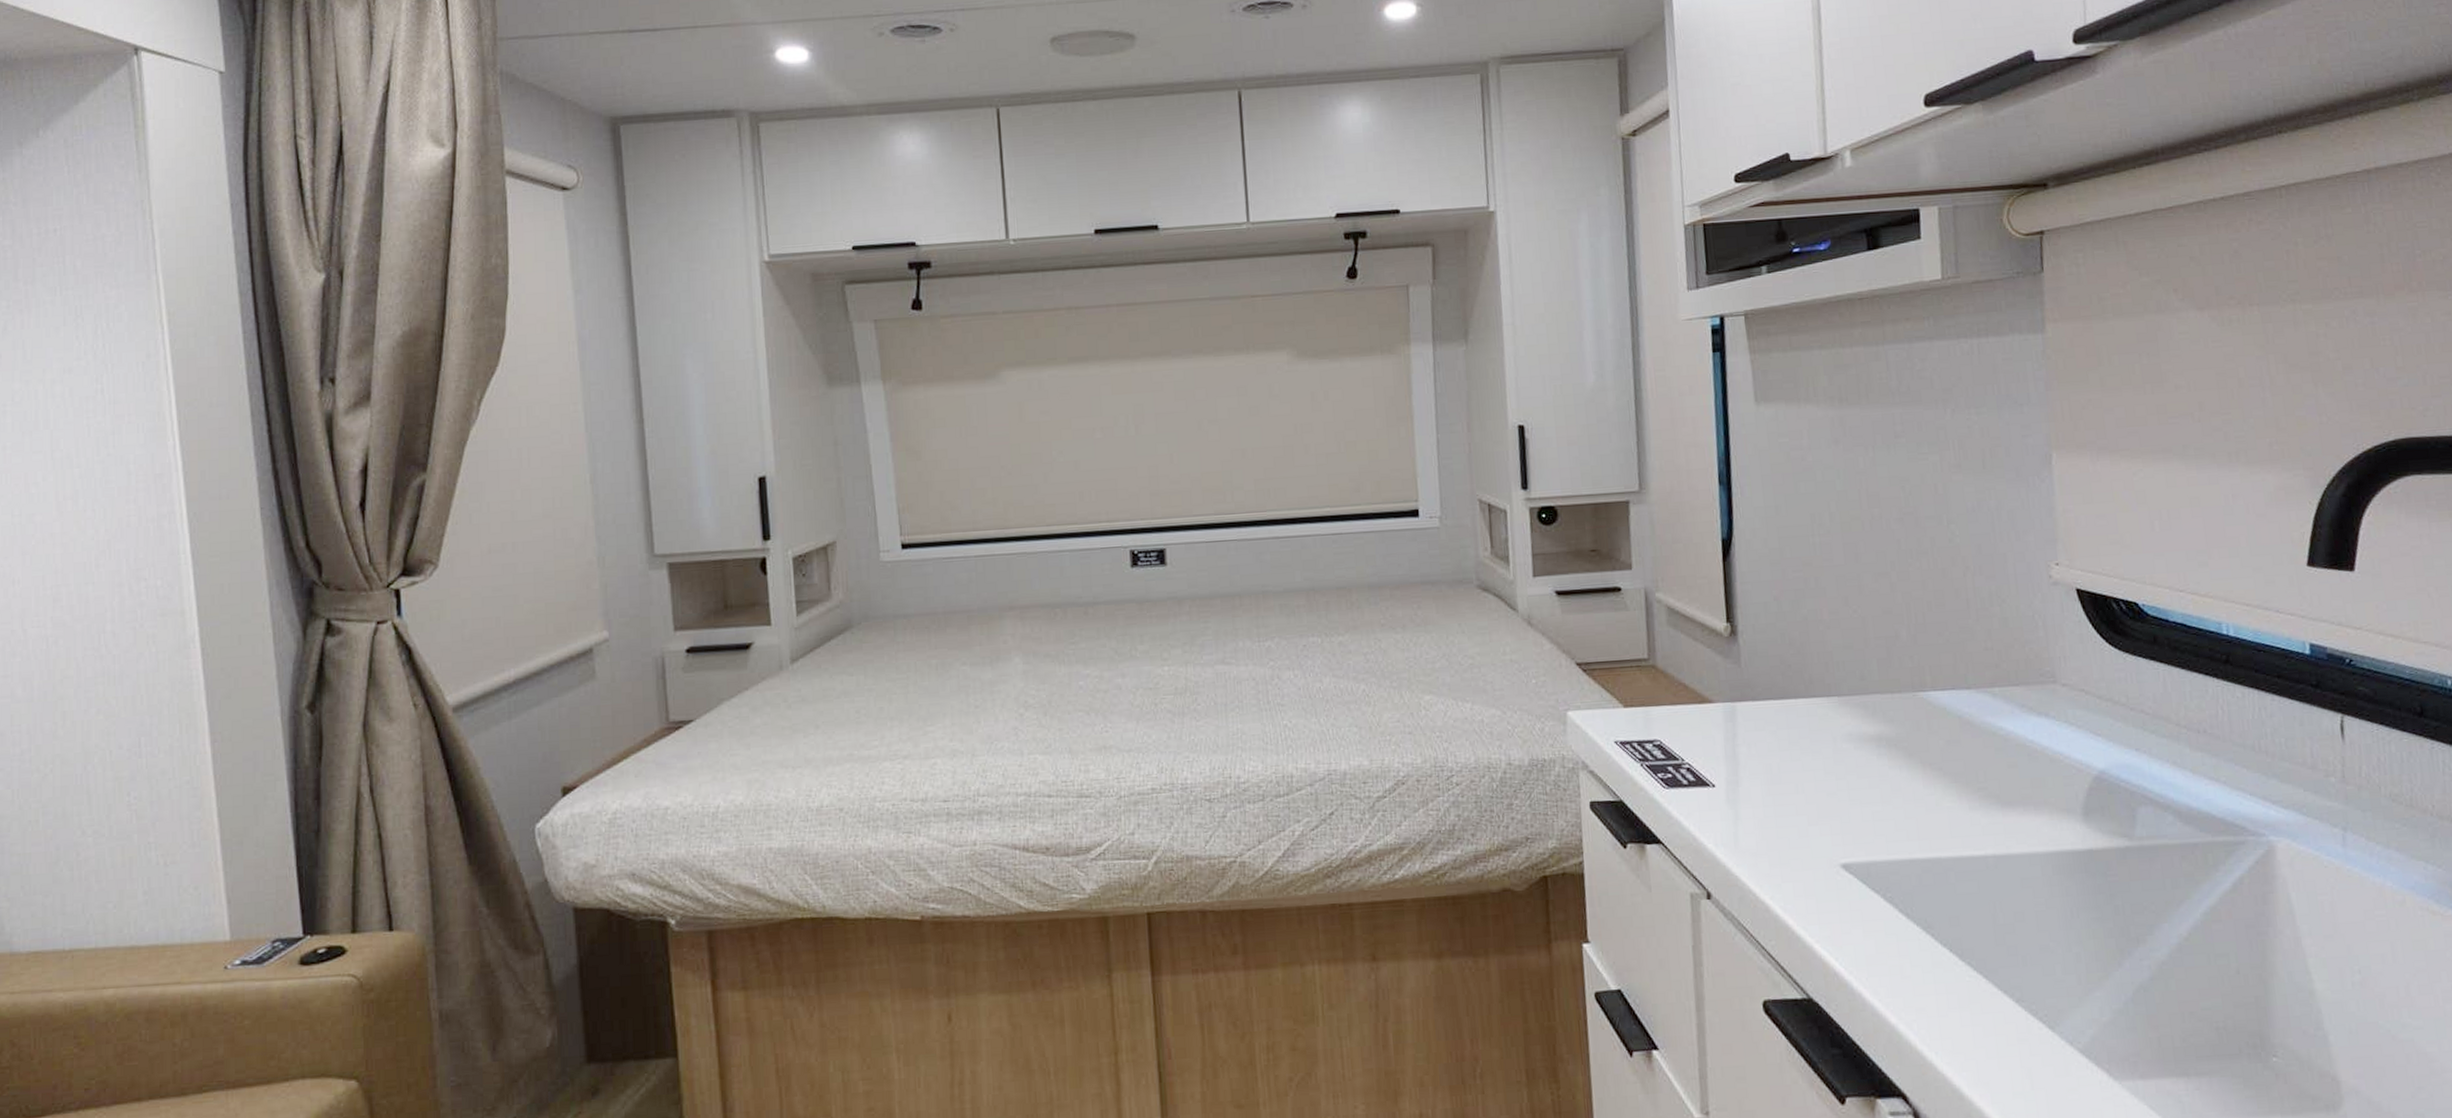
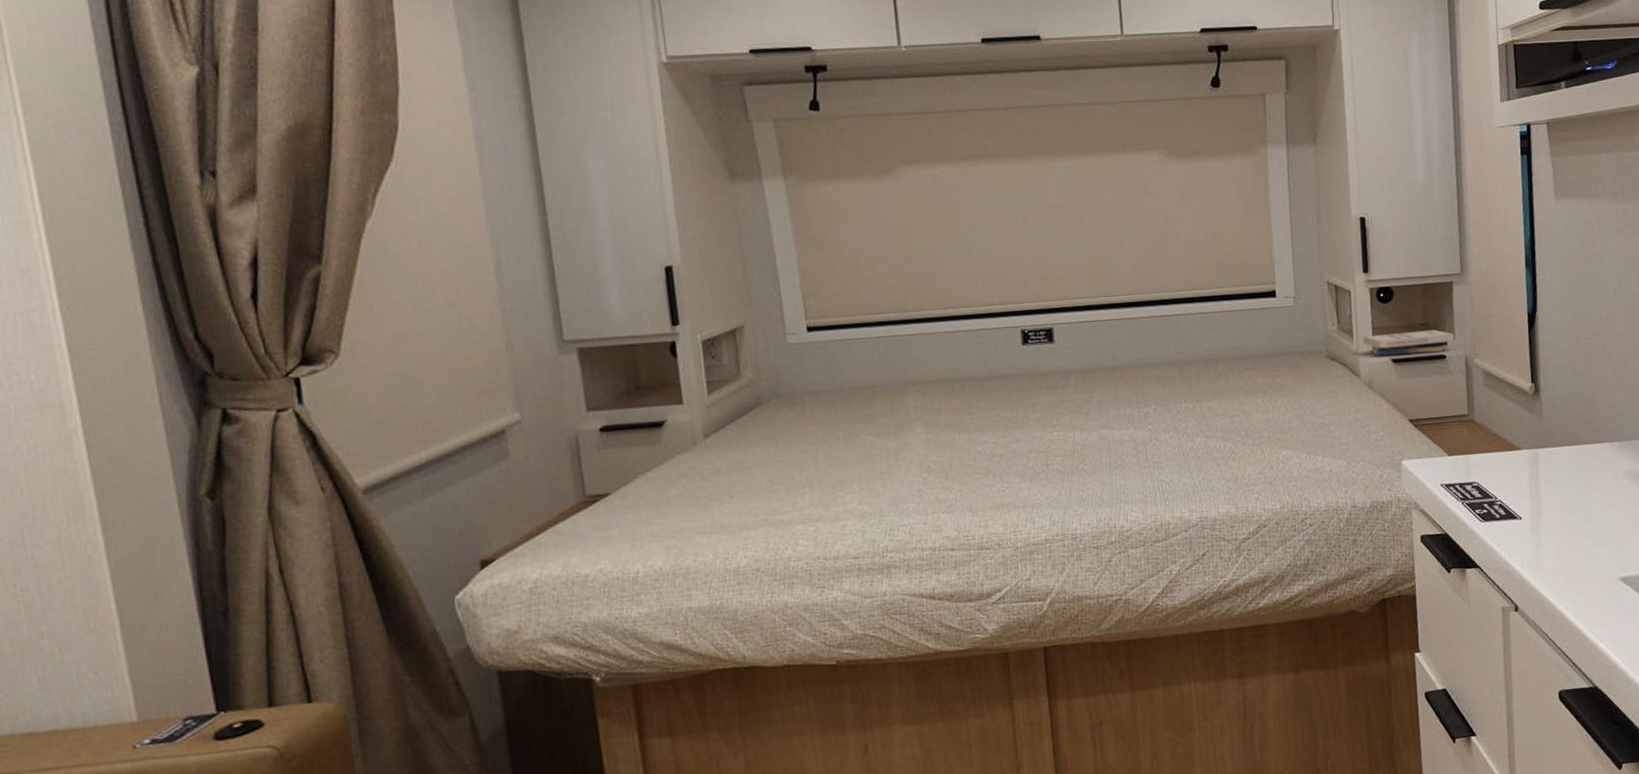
books: none [1521,557,1632,587] -> present [1363,329,1455,356]

